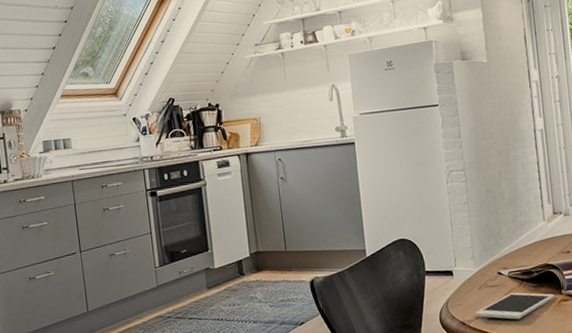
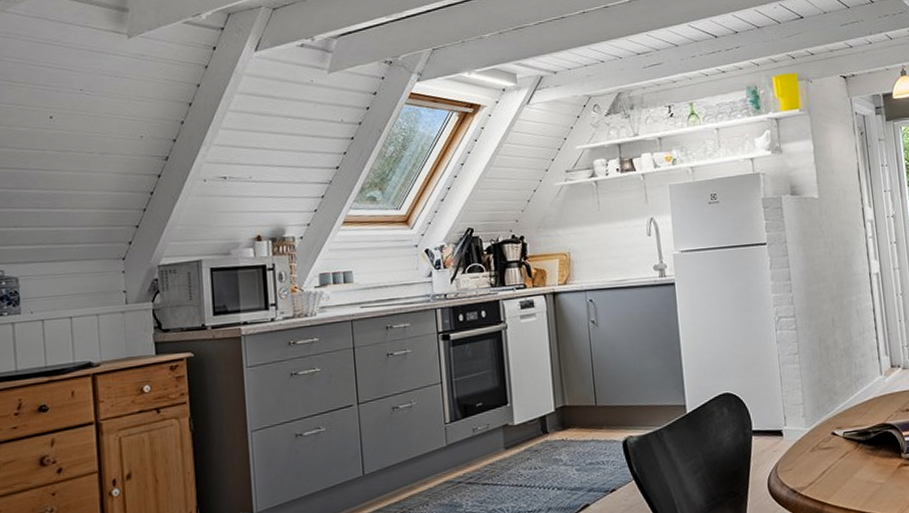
cell phone: present [475,292,555,320] -> none [807,455,894,487]

